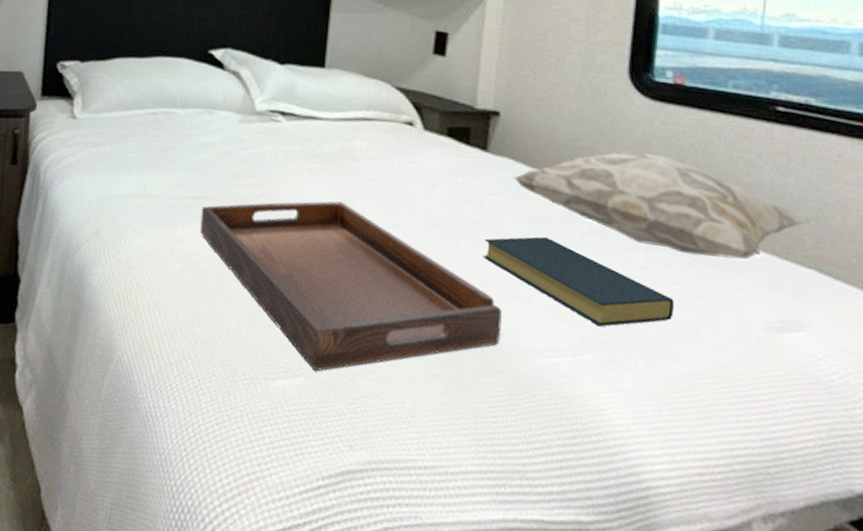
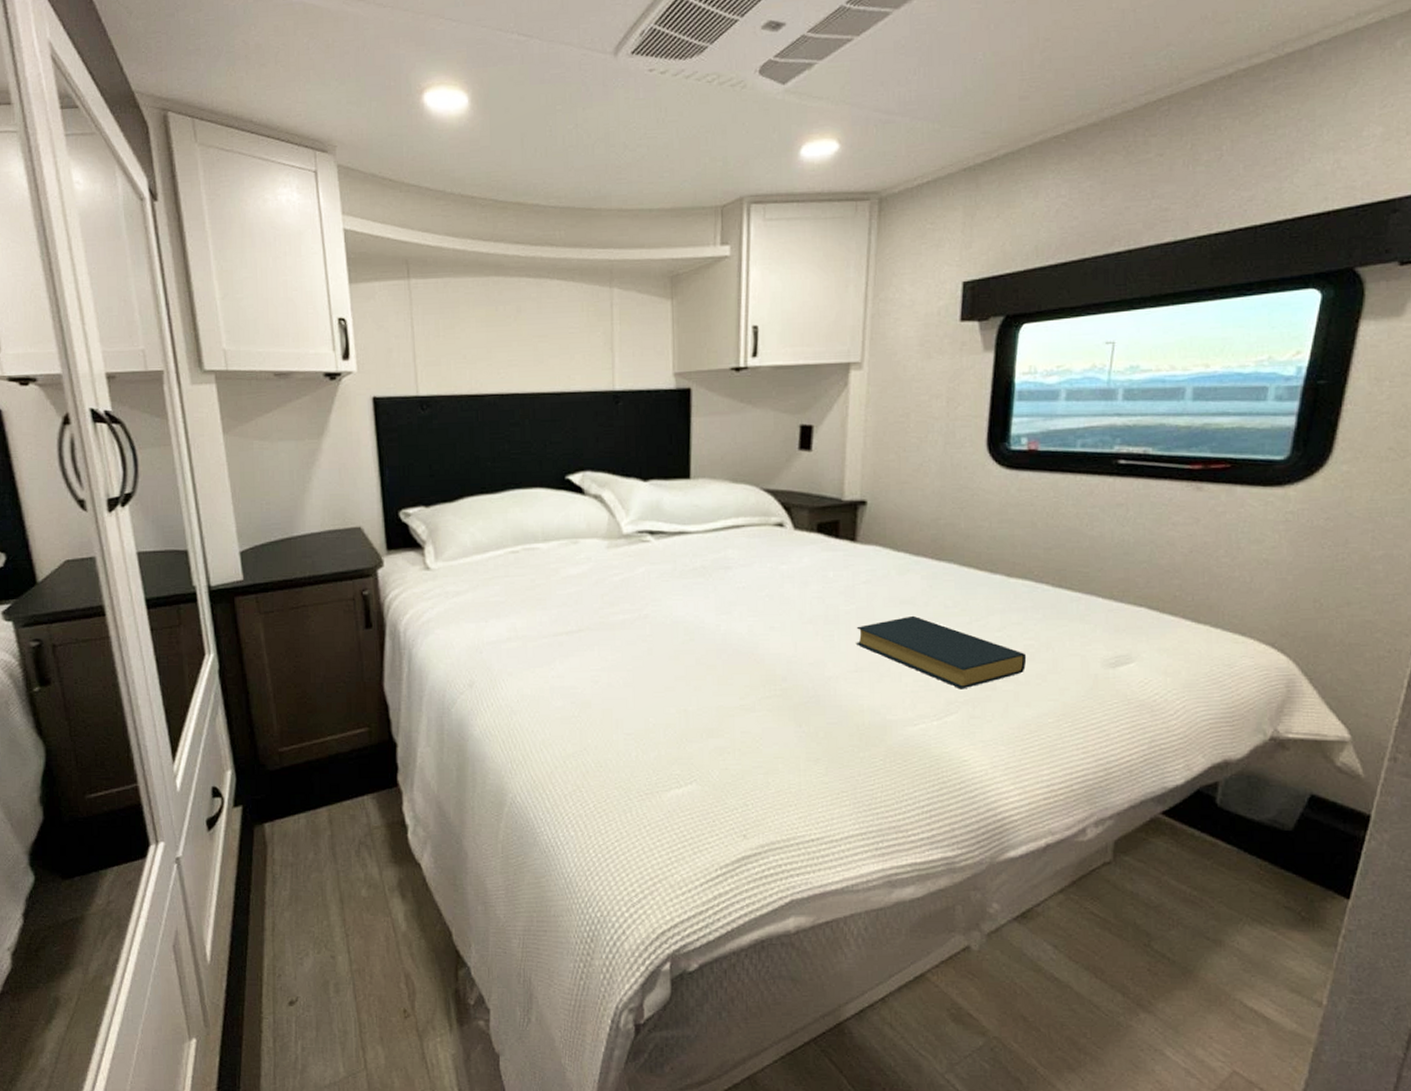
serving tray: present [199,201,502,371] -> none [578,613,875,775]
decorative pillow: present [512,151,809,260] -> none [880,521,1142,611]

